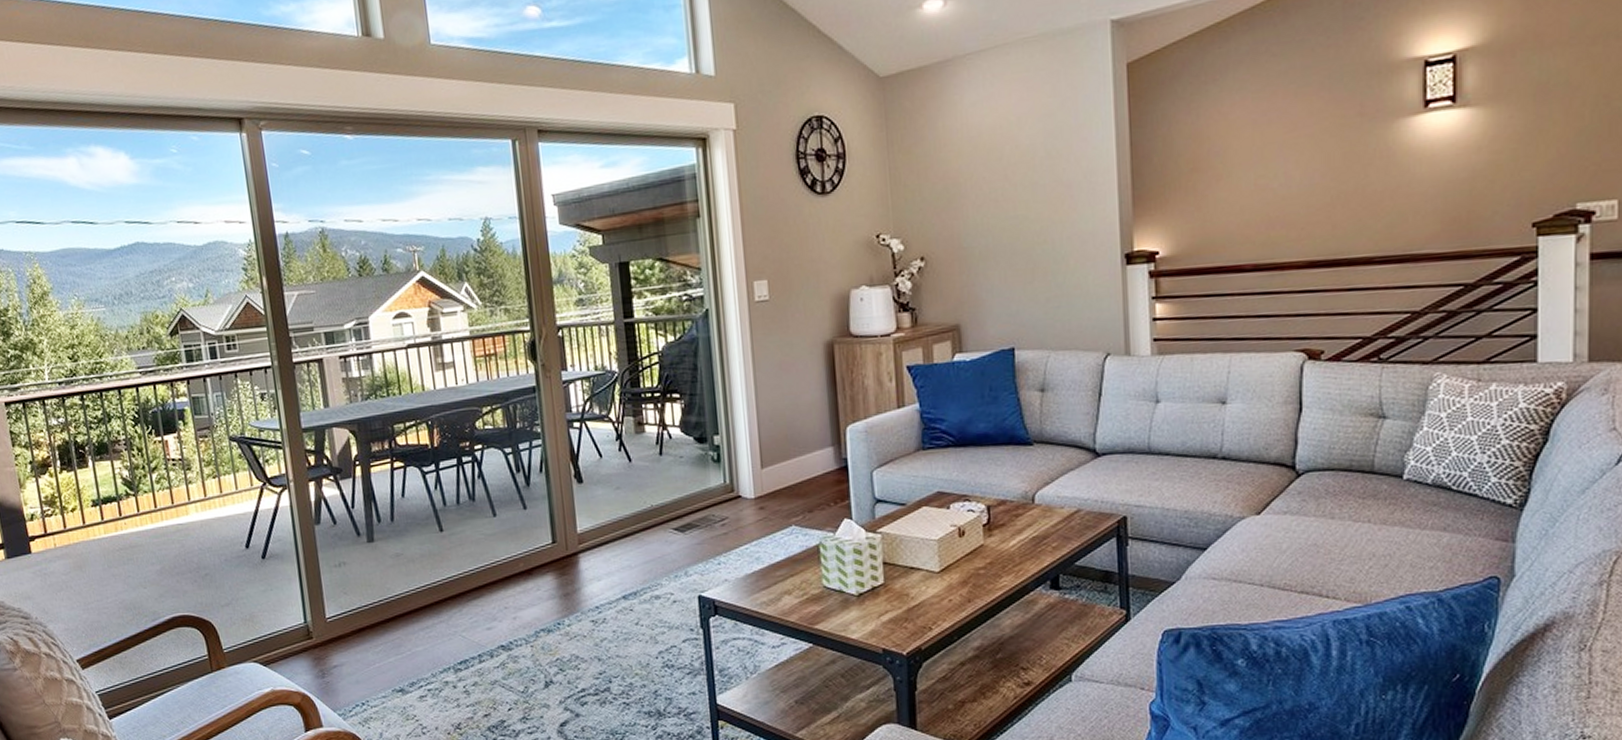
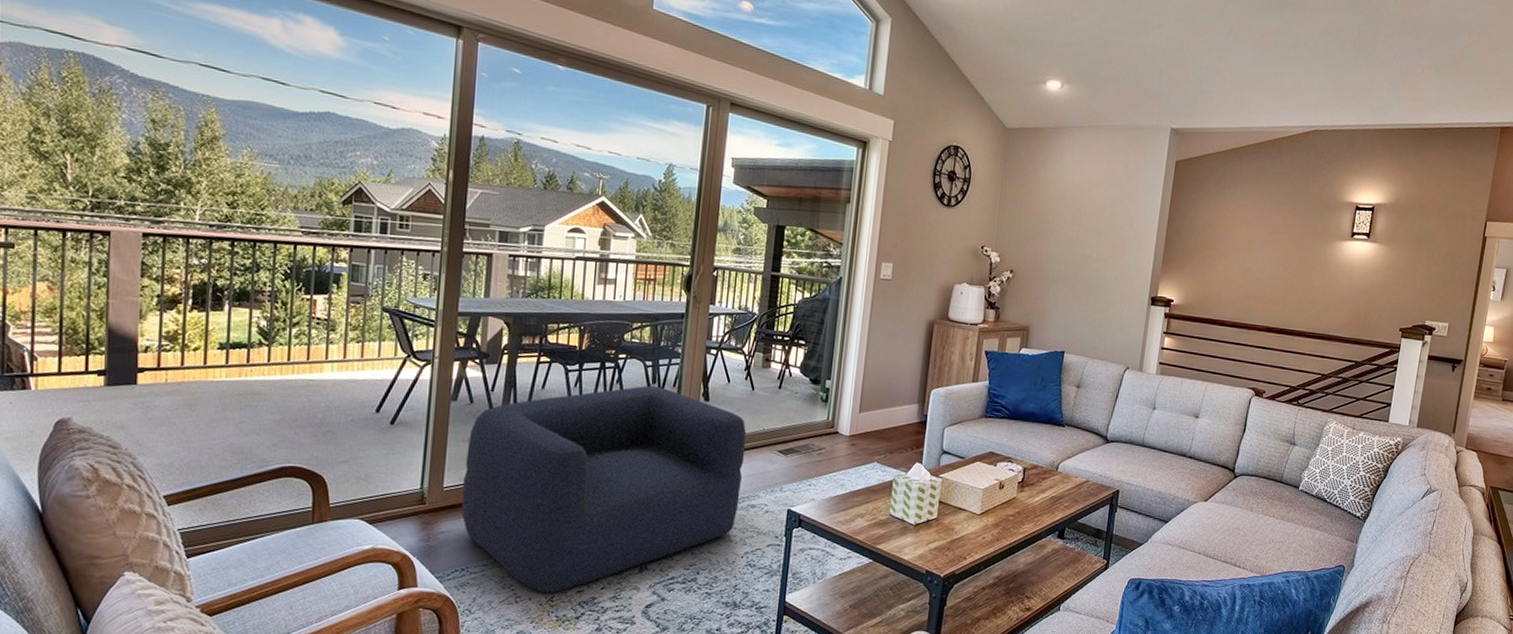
armchair: none [339,474,641,721] -> present [461,385,747,594]

